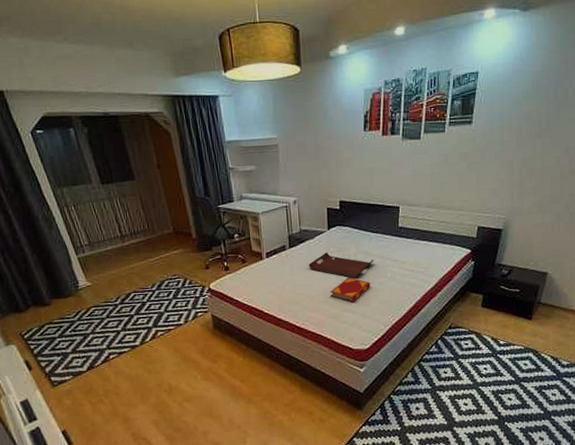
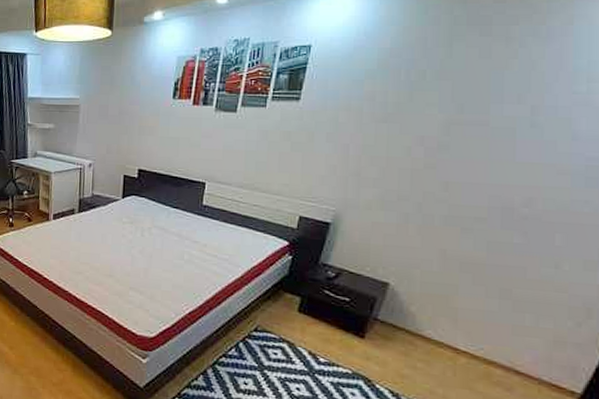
serving tray: present [308,252,374,278] -> none [96,222,171,255]
hardback book: present [330,277,371,303] -> none [117,253,164,282]

